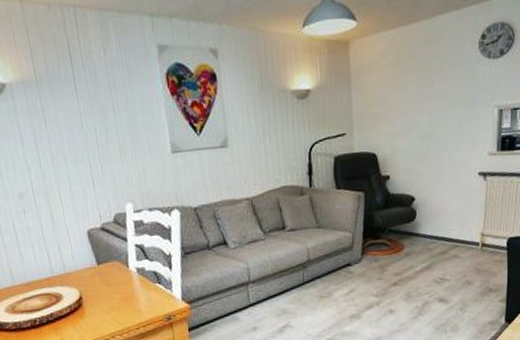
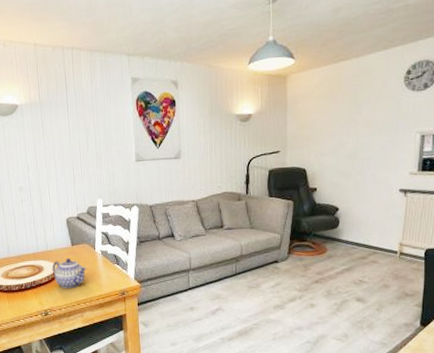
teapot: none [73,281,120,319] -> present [51,258,87,288]

